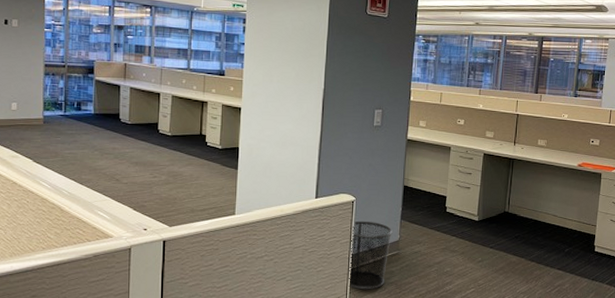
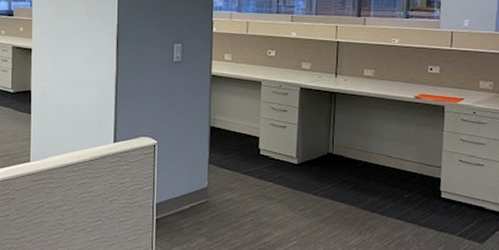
waste bin: present [349,221,393,290] -> none [154,166,200,242]

